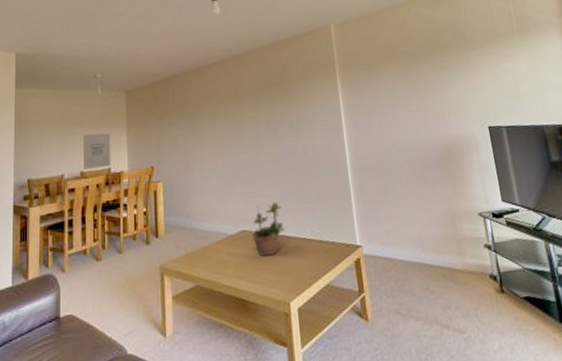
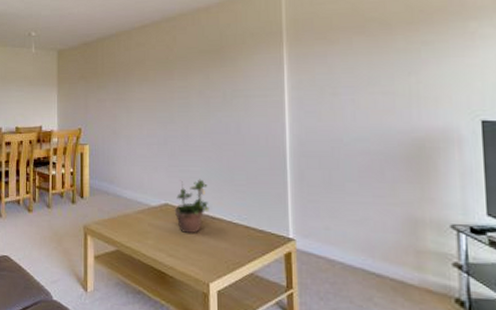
wall art: present [82,133,111,169] -> none [18,91,43,125]

